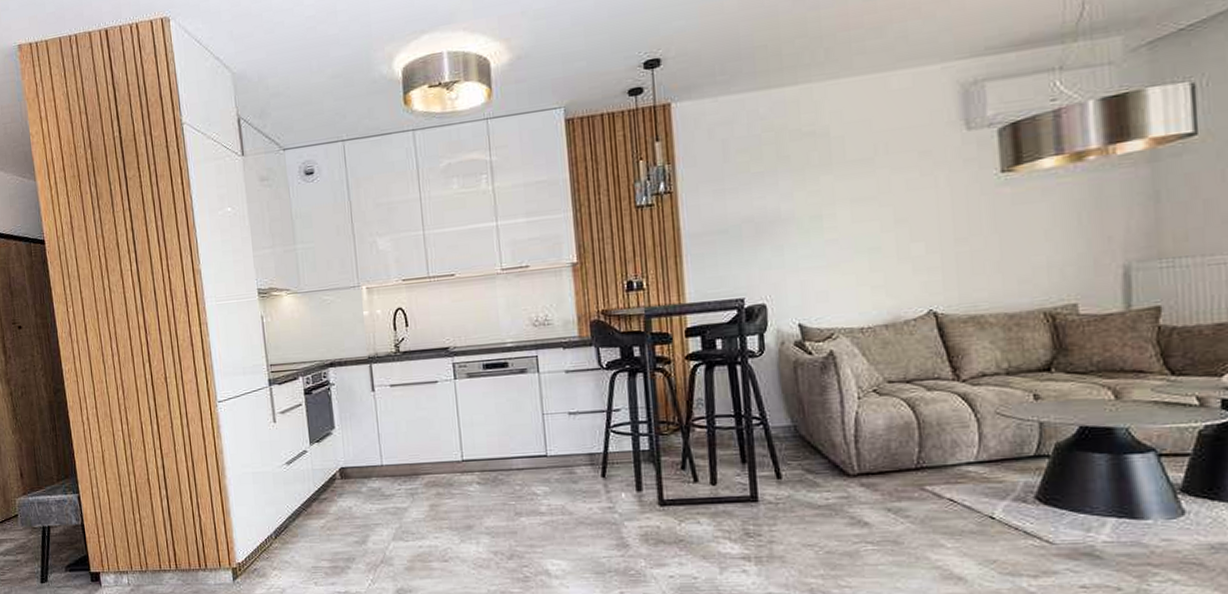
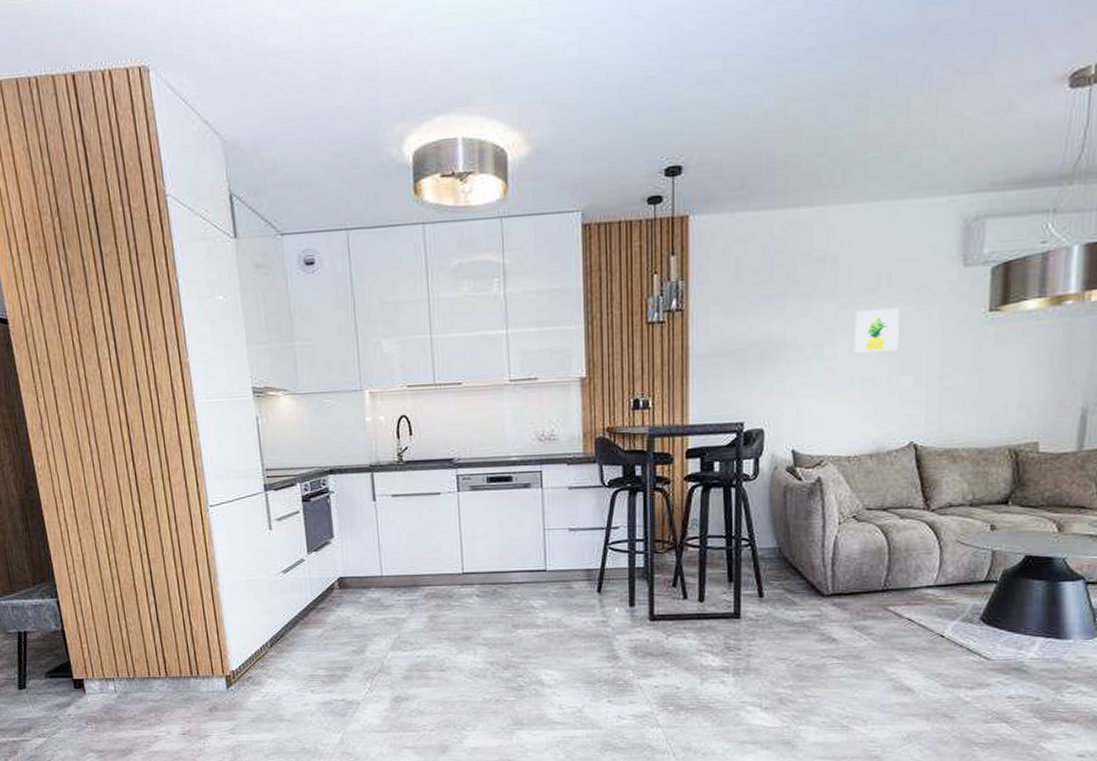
wall art: none [853,175,904,223] -> present [853,307,900,353]

